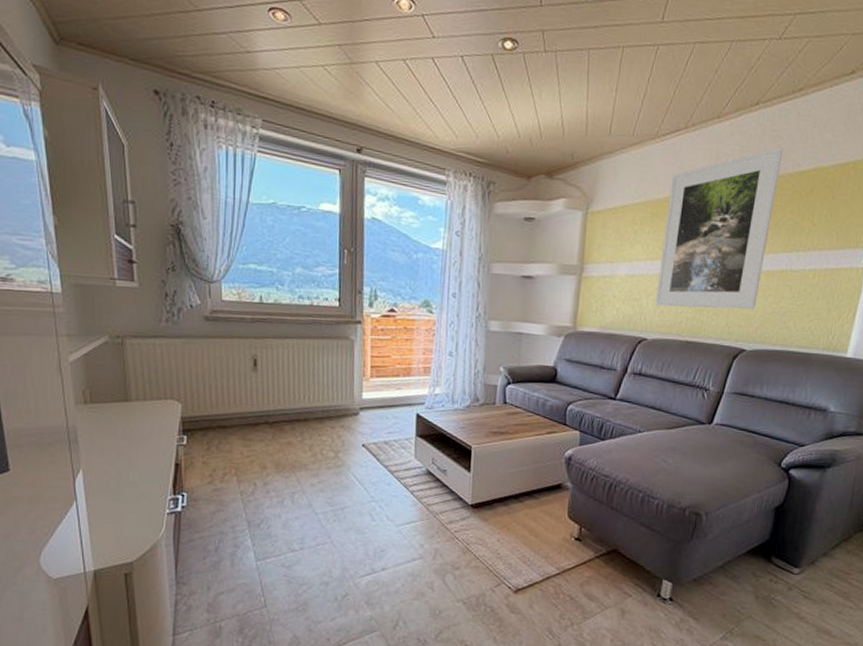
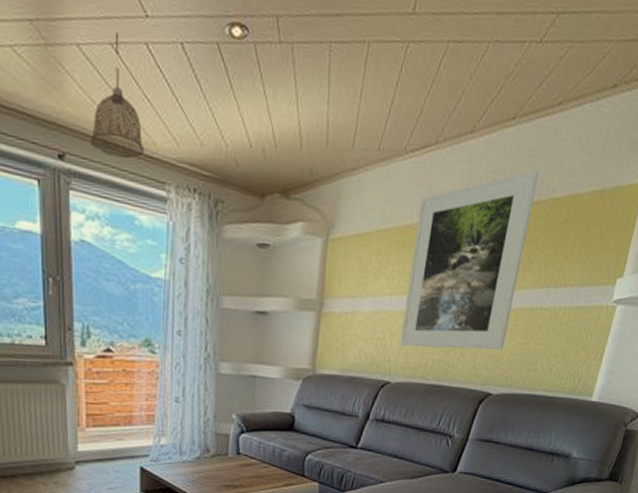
pendant lamp: none [383,51,429,151] -> present [89,32,145,159]

